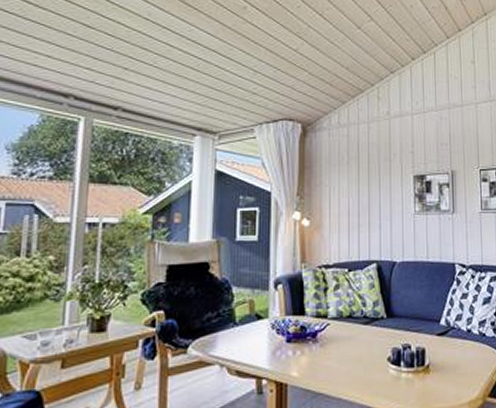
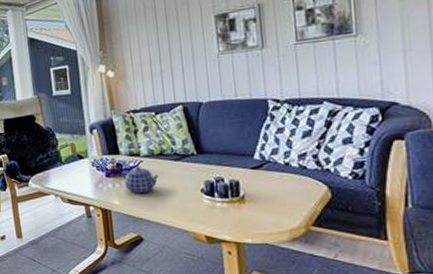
teapot: none [305,330,345,363] -> present [121,166,159,194]

